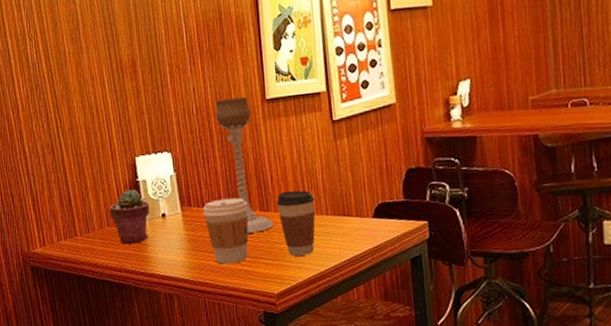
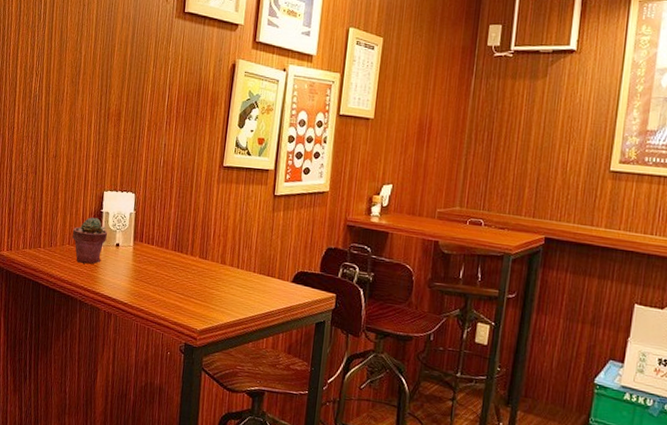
coffee cup: present [202,197,249,264] -> none [151,241,191,298]
candle holder: present [215,96,274,233] -> none [178,158,209,276]
coffee cup: present [276,190,316,256] -> none [214,246,247,303]

